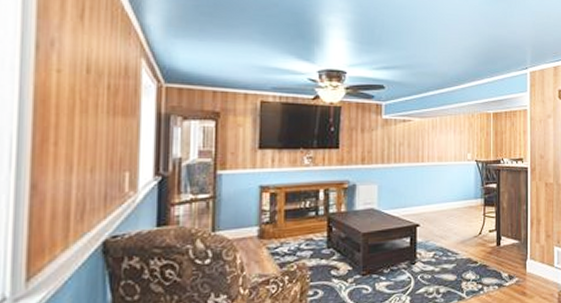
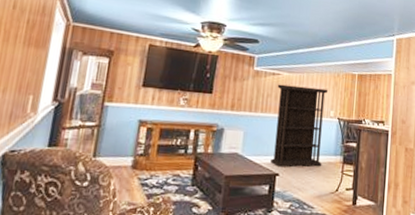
bookcase: none [409,131,463,217] -> present [270,84,328,168]

